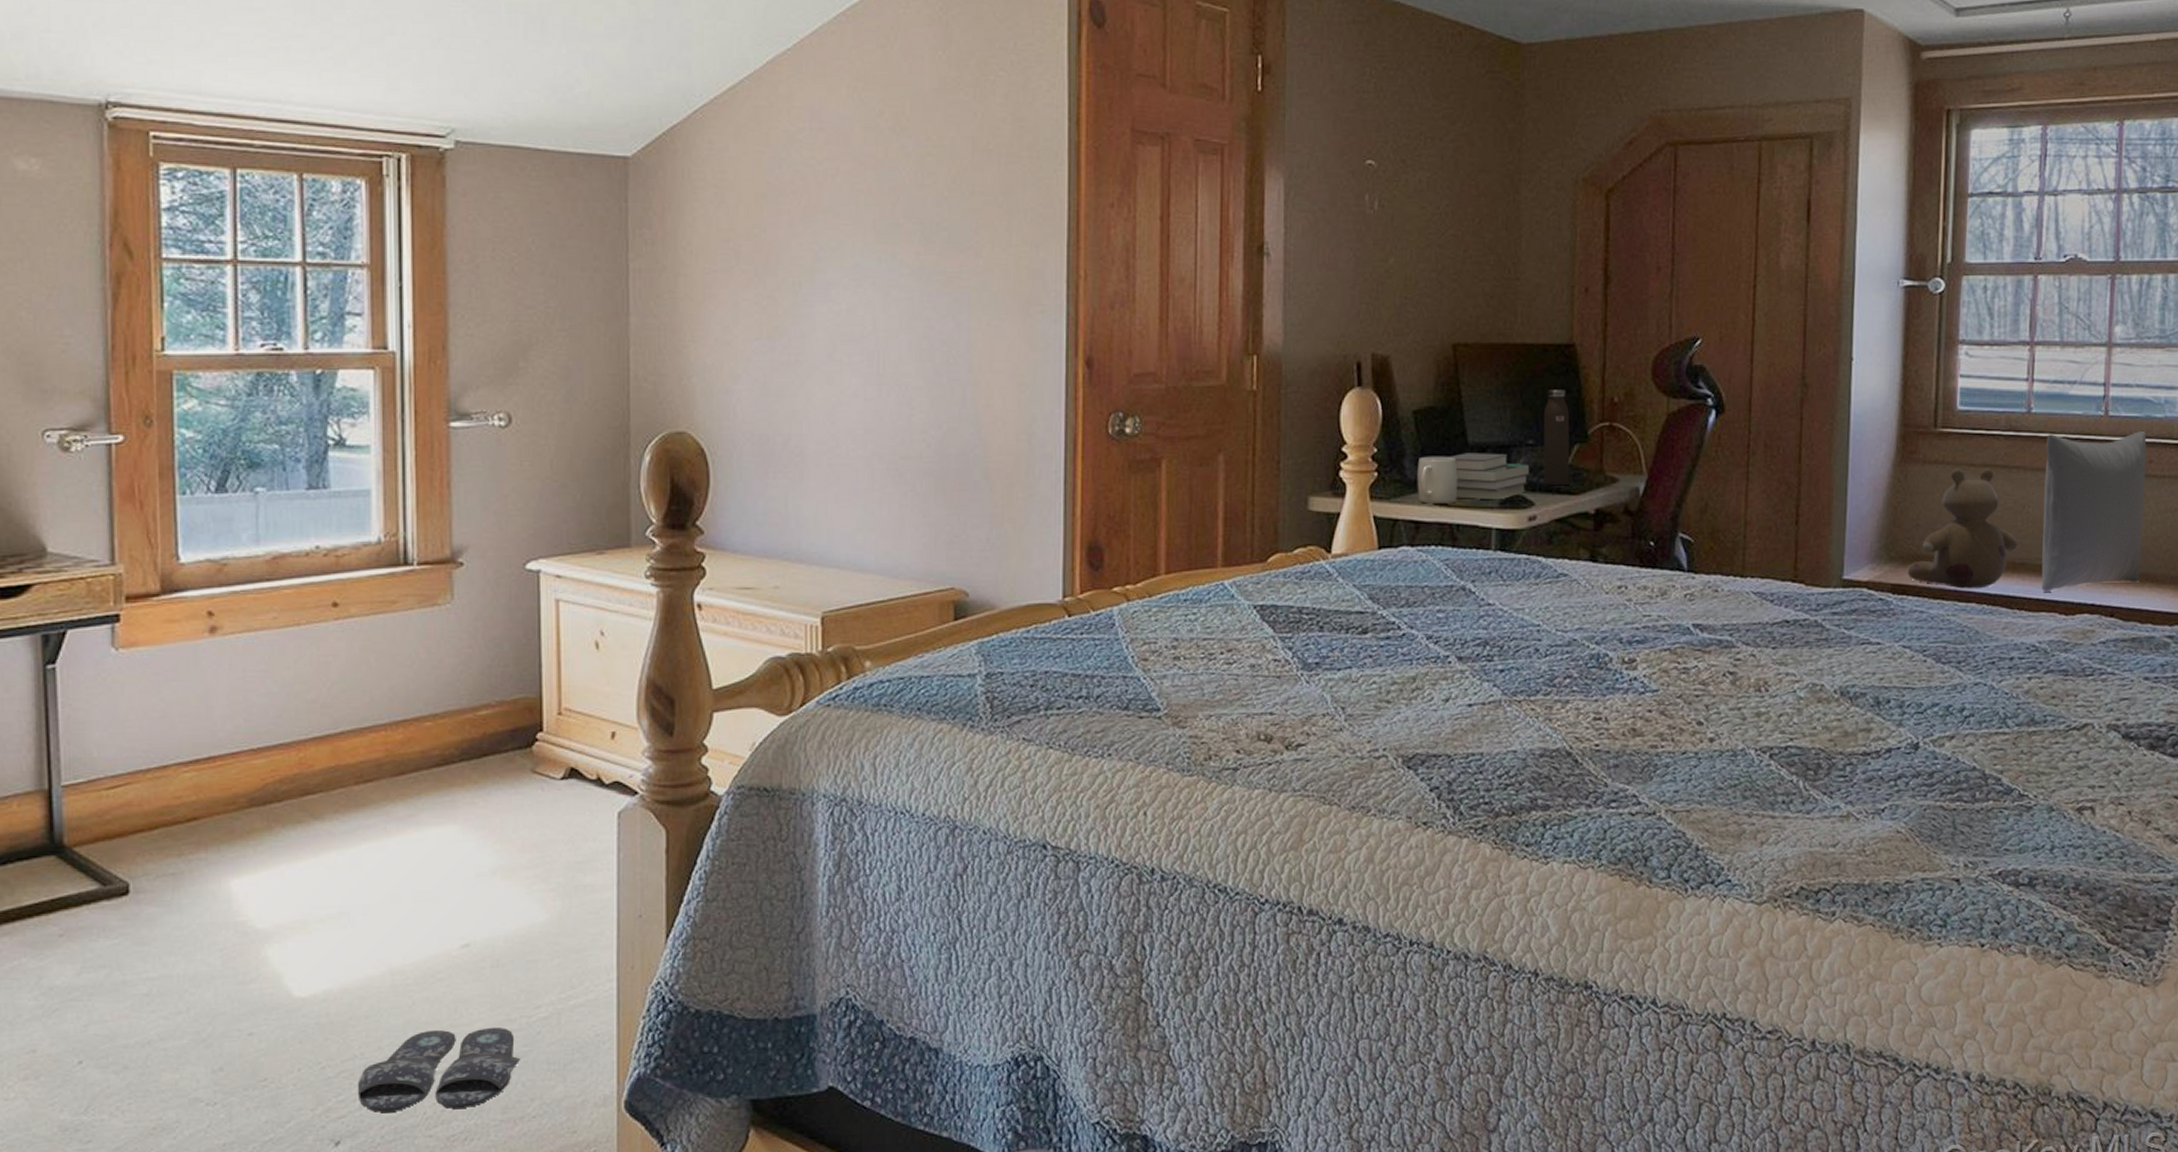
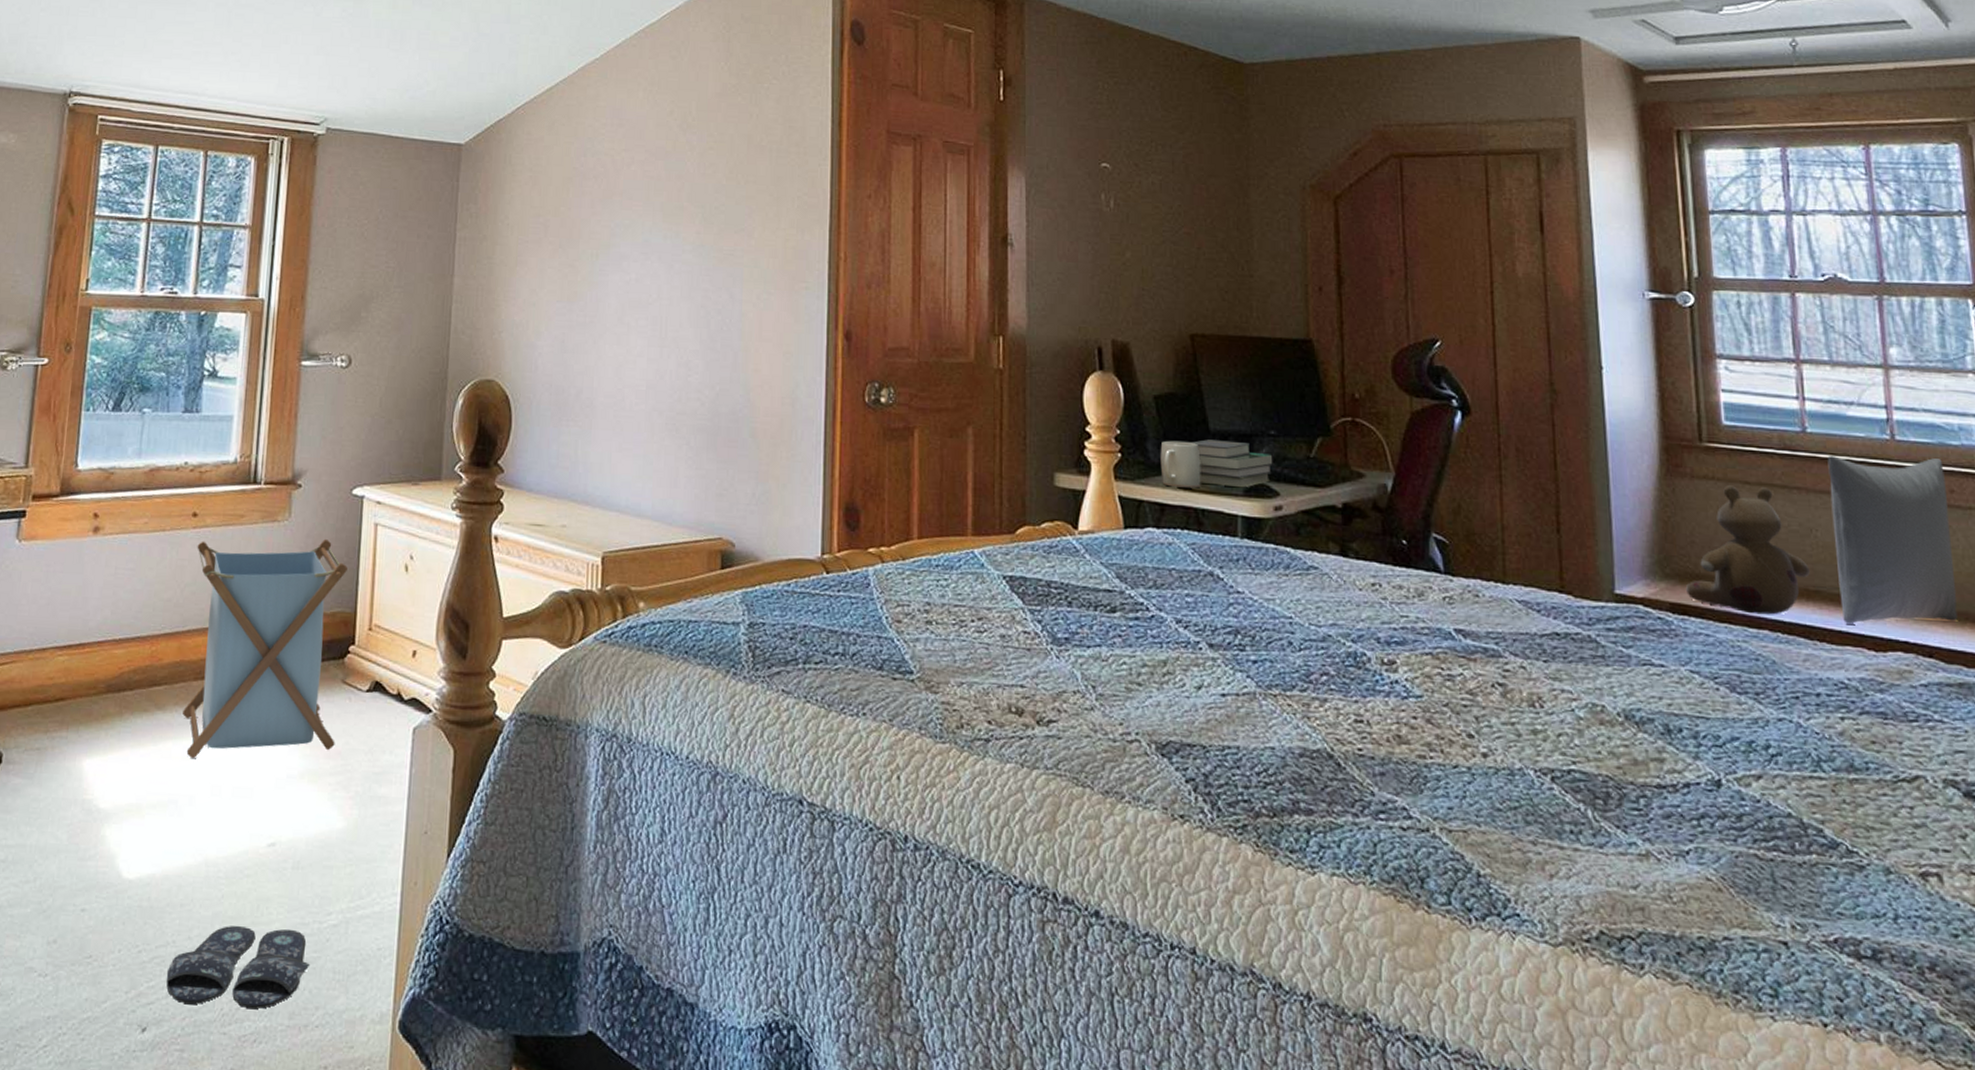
laundry basket: none [342,620,529,868] -> present [182,538,347,759]
water bottle: present [1543,390,1570,486] -> none [1284,382,1314,478]

